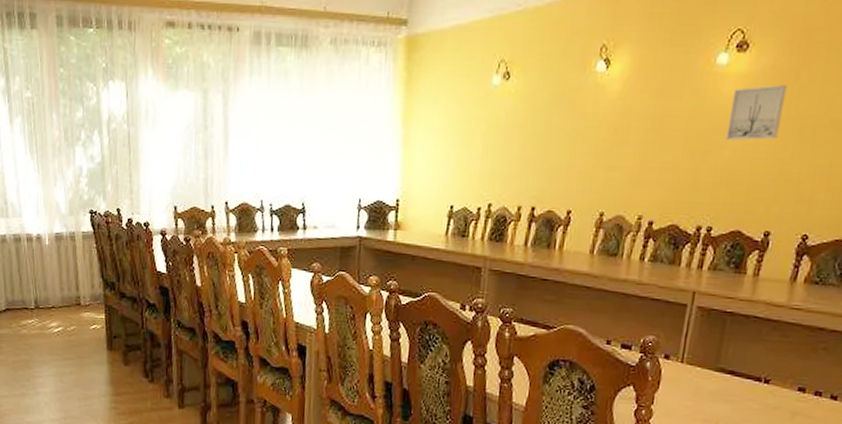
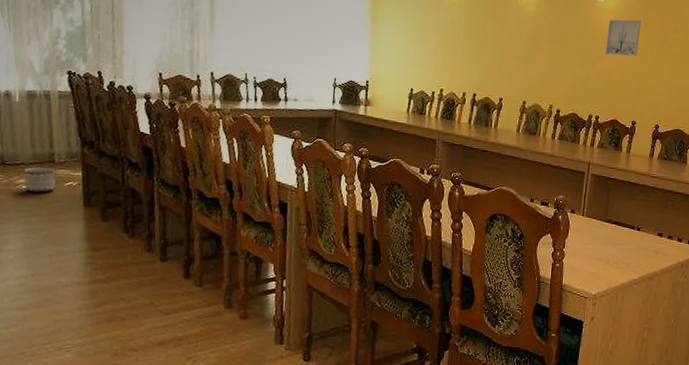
planter: none [54,310,82,337] -> present [23,167,56,193]

